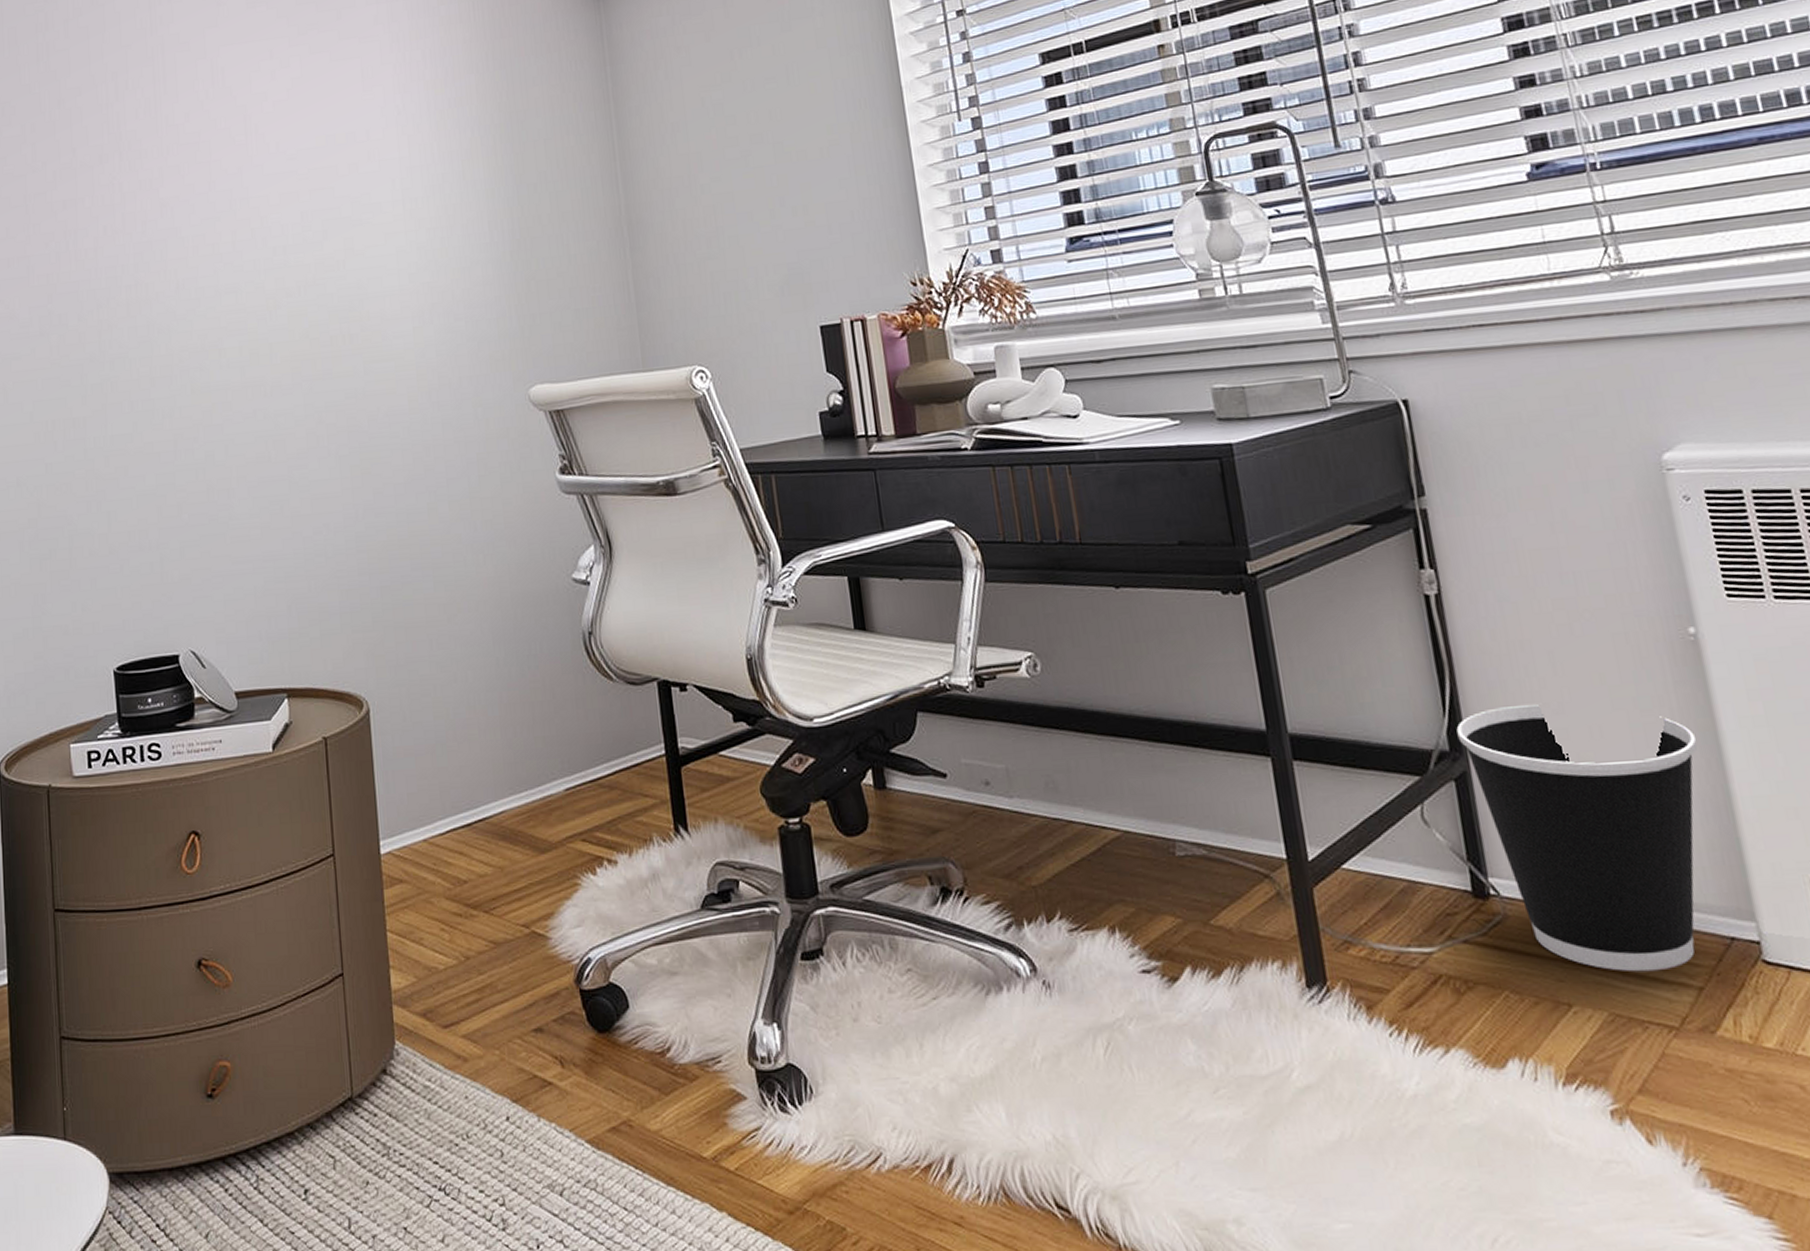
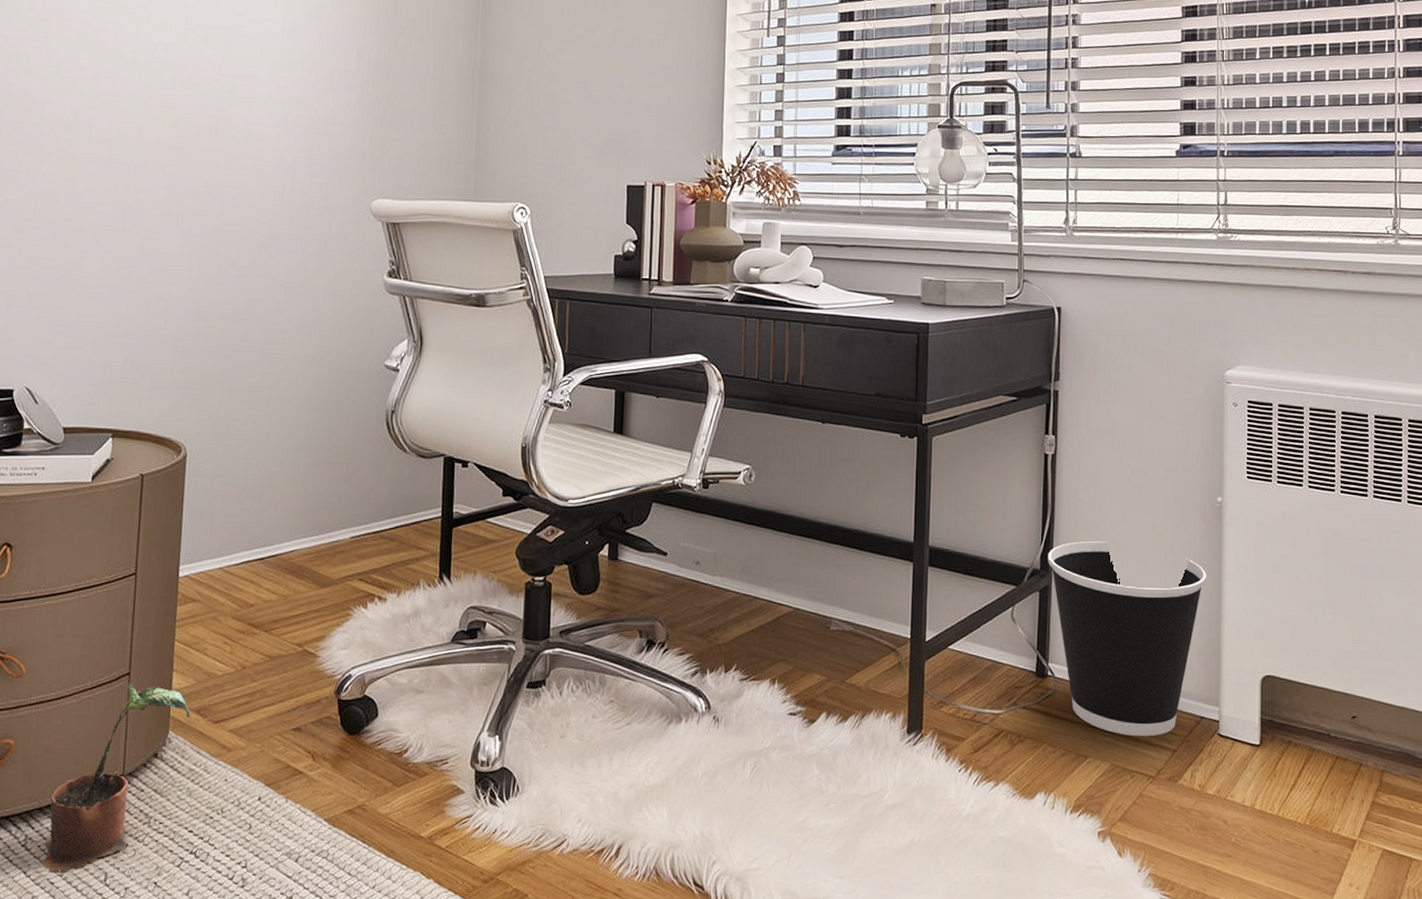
potted plant: none [275,985,416,1221] -> present [39,683,190,874]

